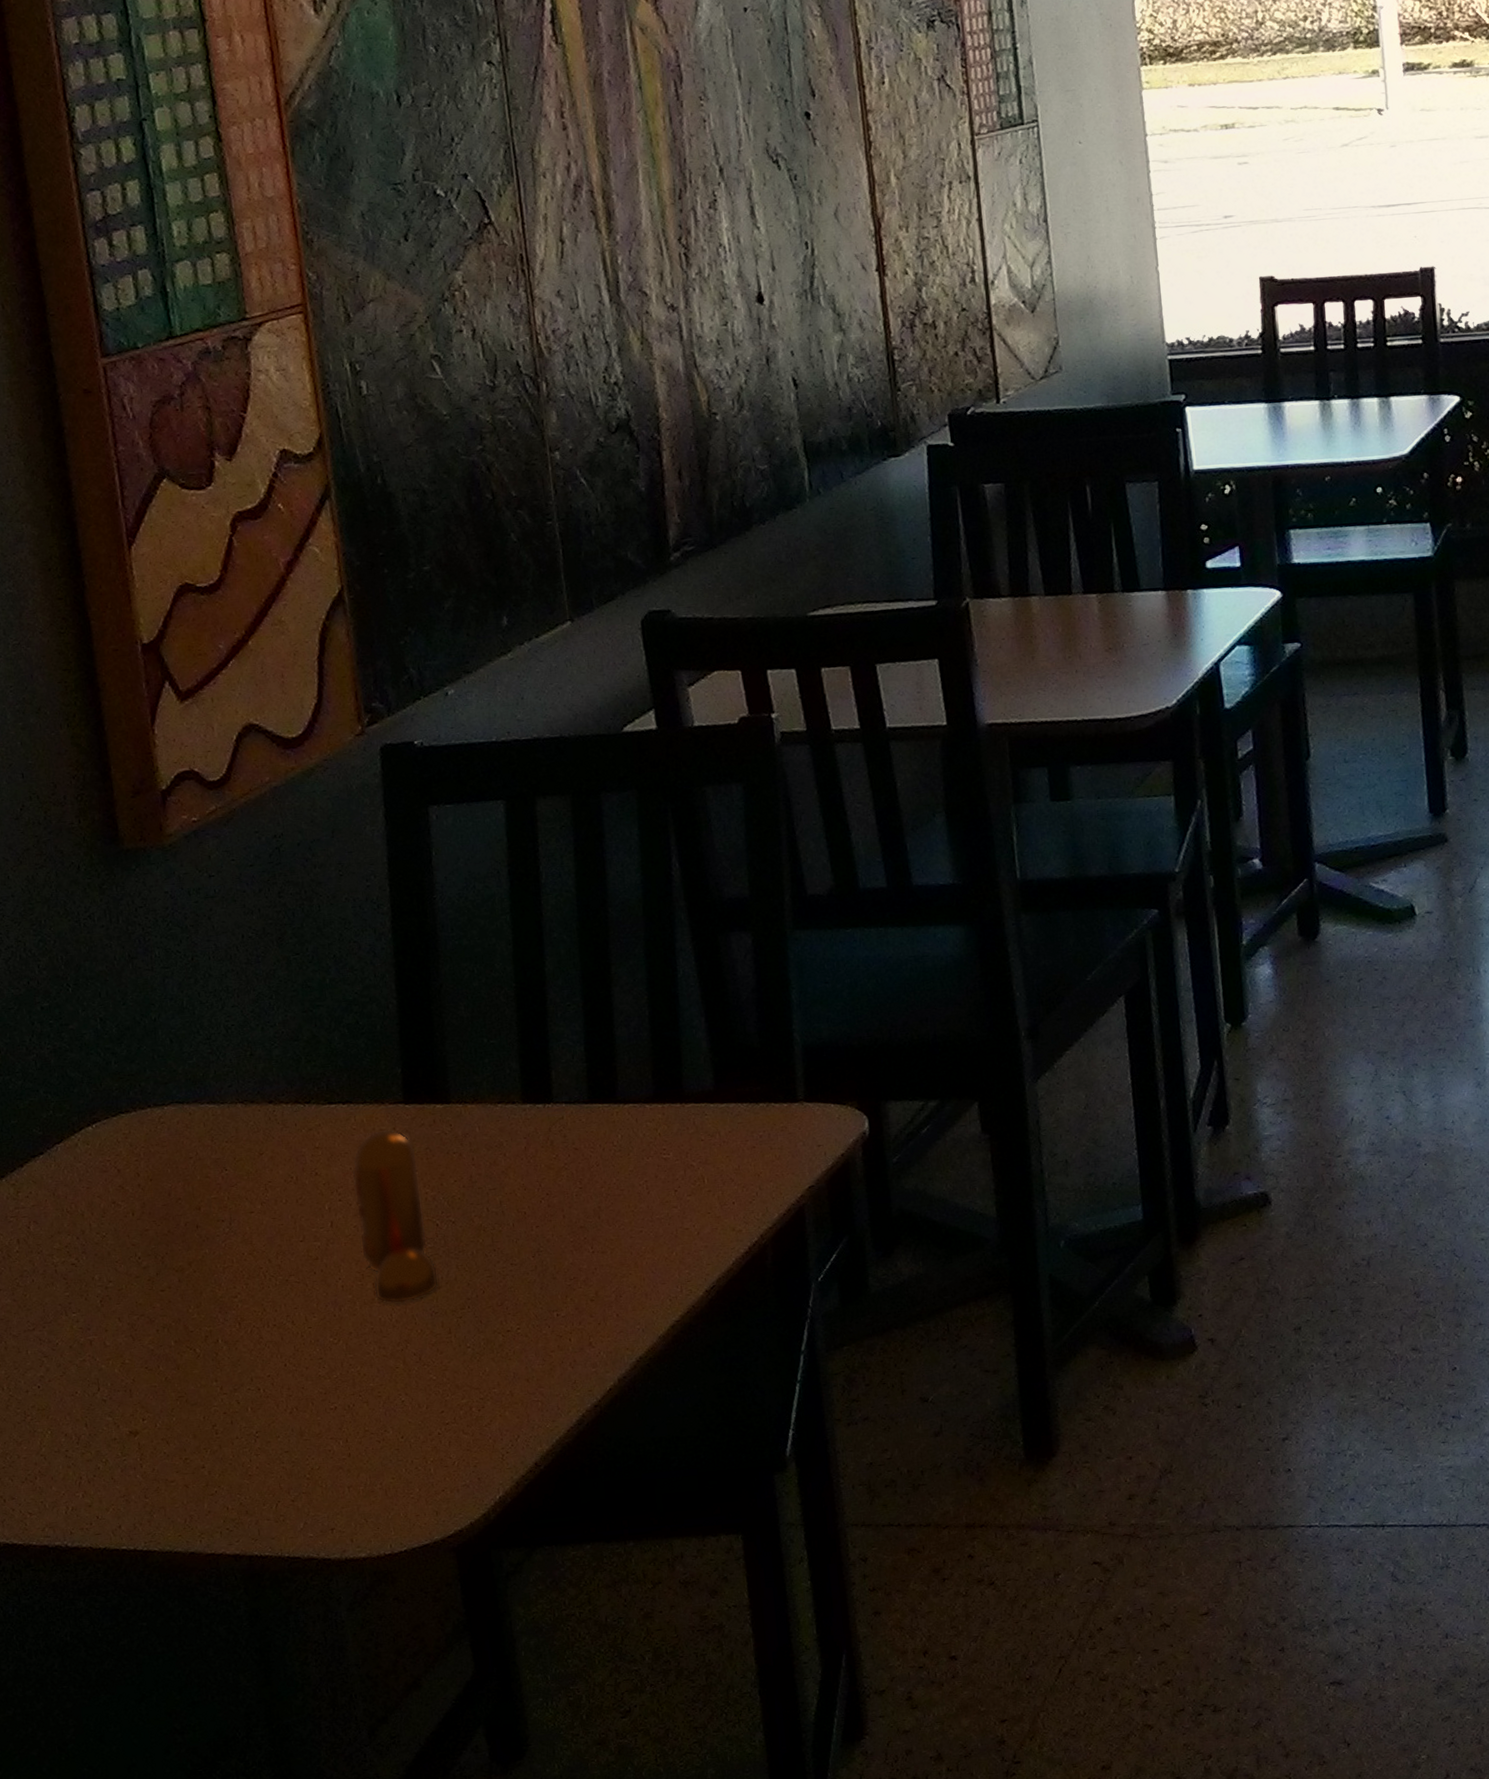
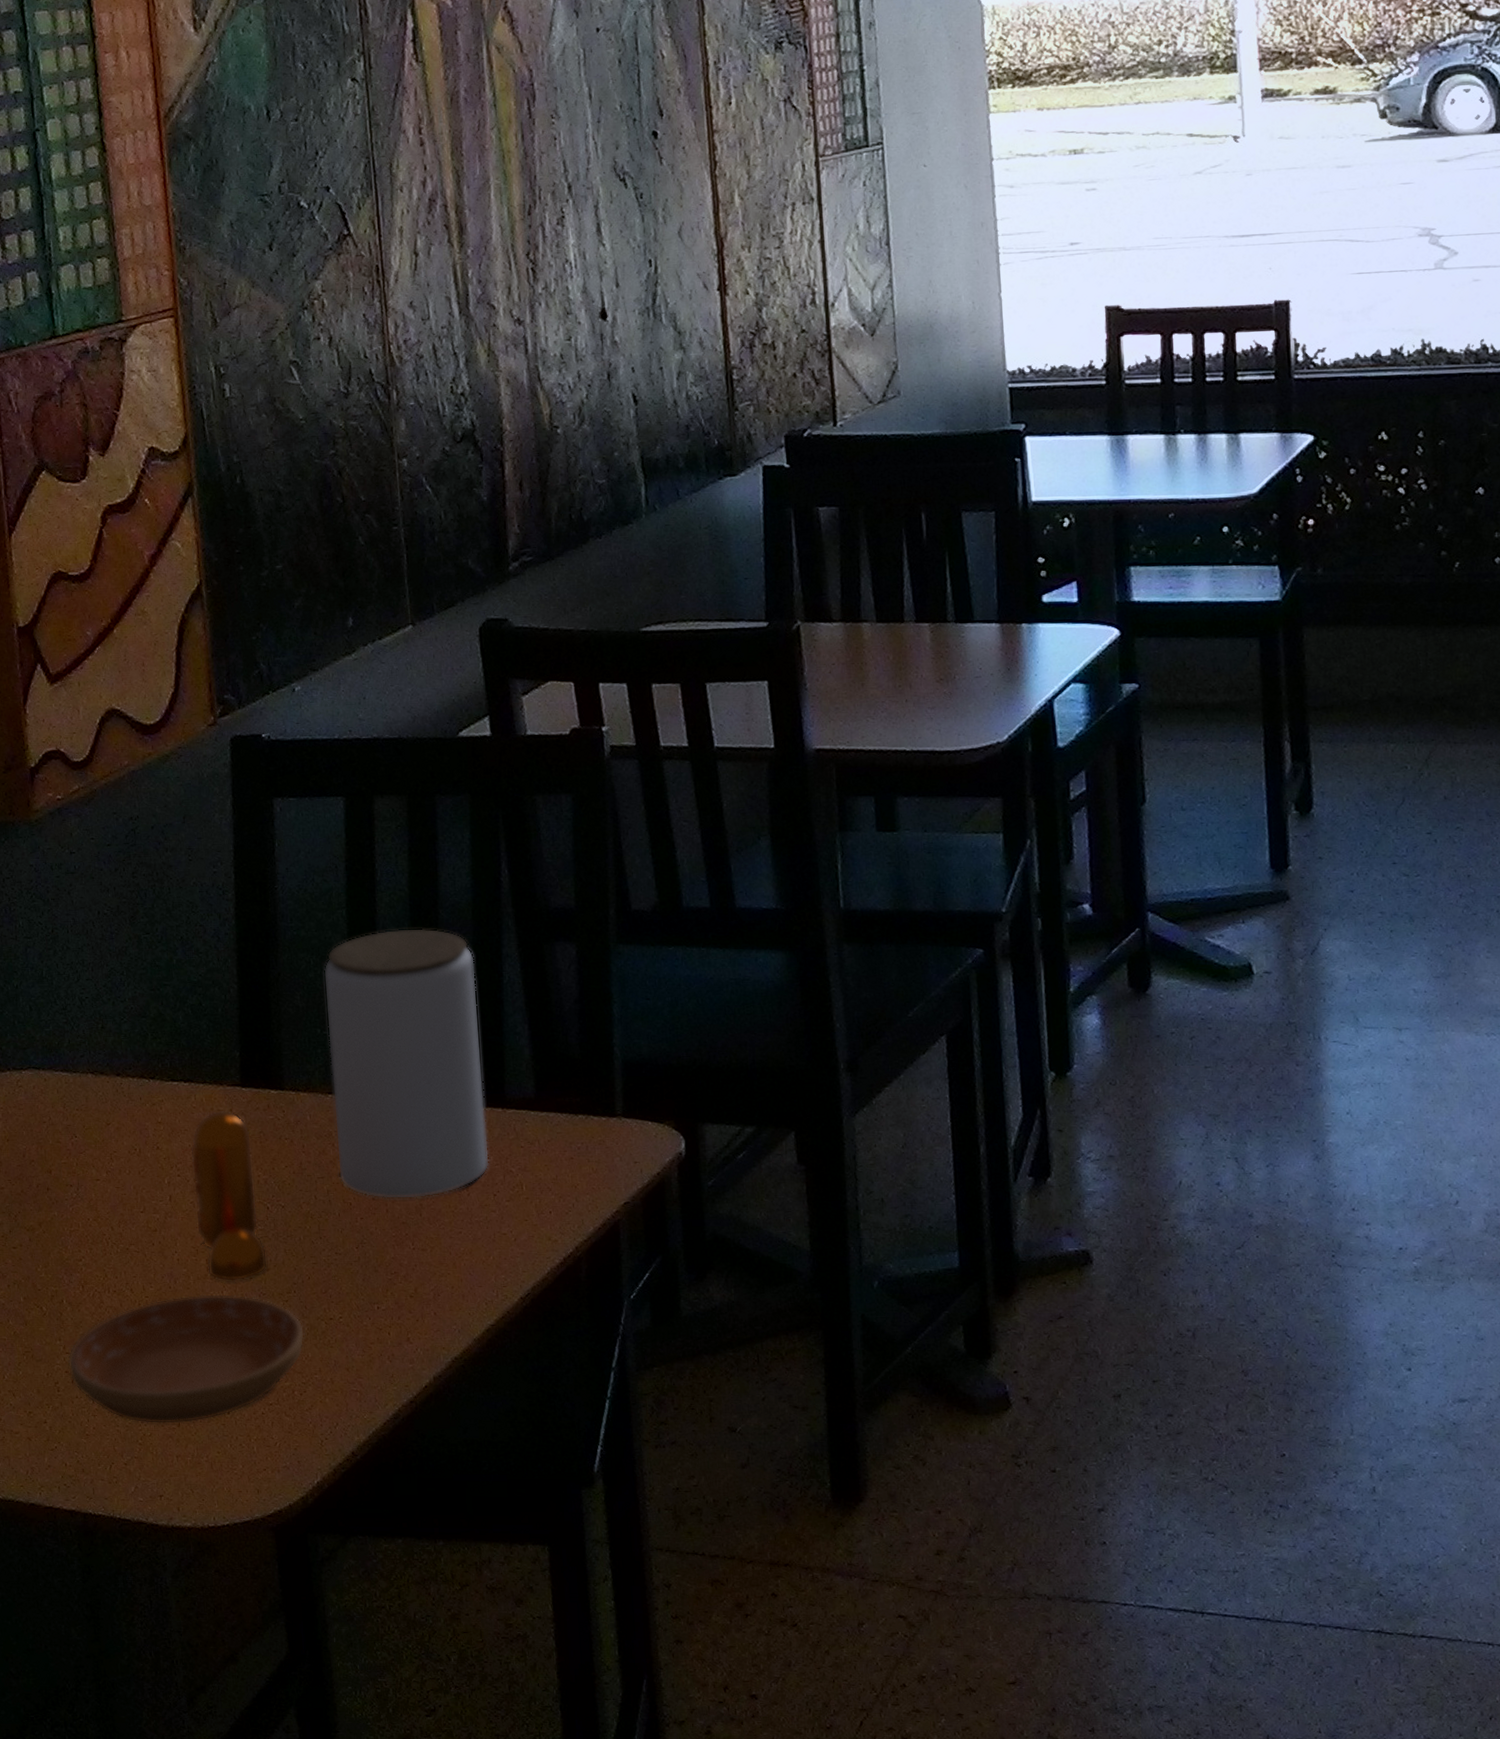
saucer: none [225,1315,481,1458] -> present [67,1293,305,1425]
jar: none [488,927,669,1205] -> present [323,927,489,1200]

